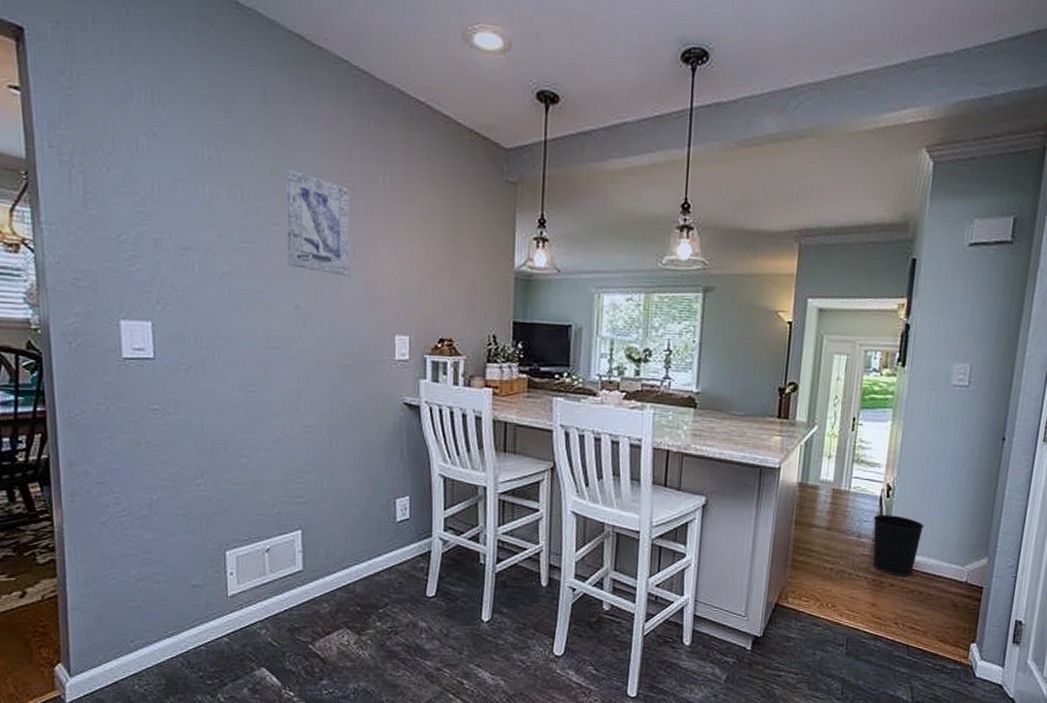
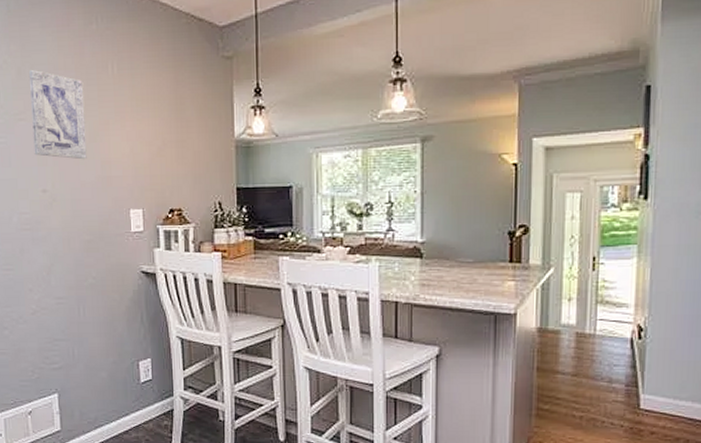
wastebasket: present [873,514,925,577] -> none [624,357,686,424]

